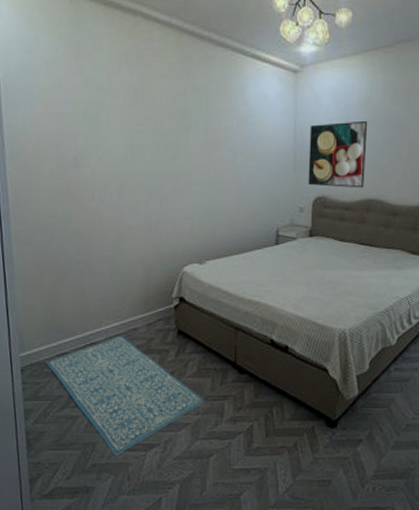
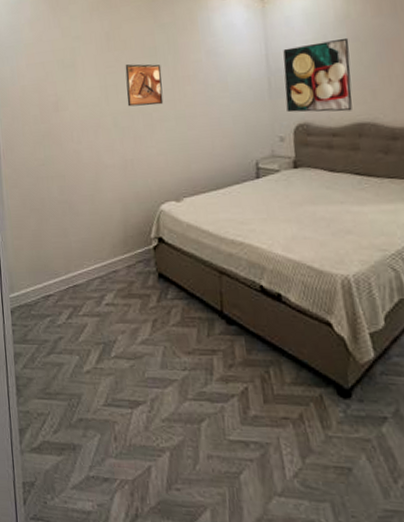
rug: present [45,335,205,456] -> none [32,278,191,411]
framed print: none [154,124,192,169] -> present [125,63,164,107]

